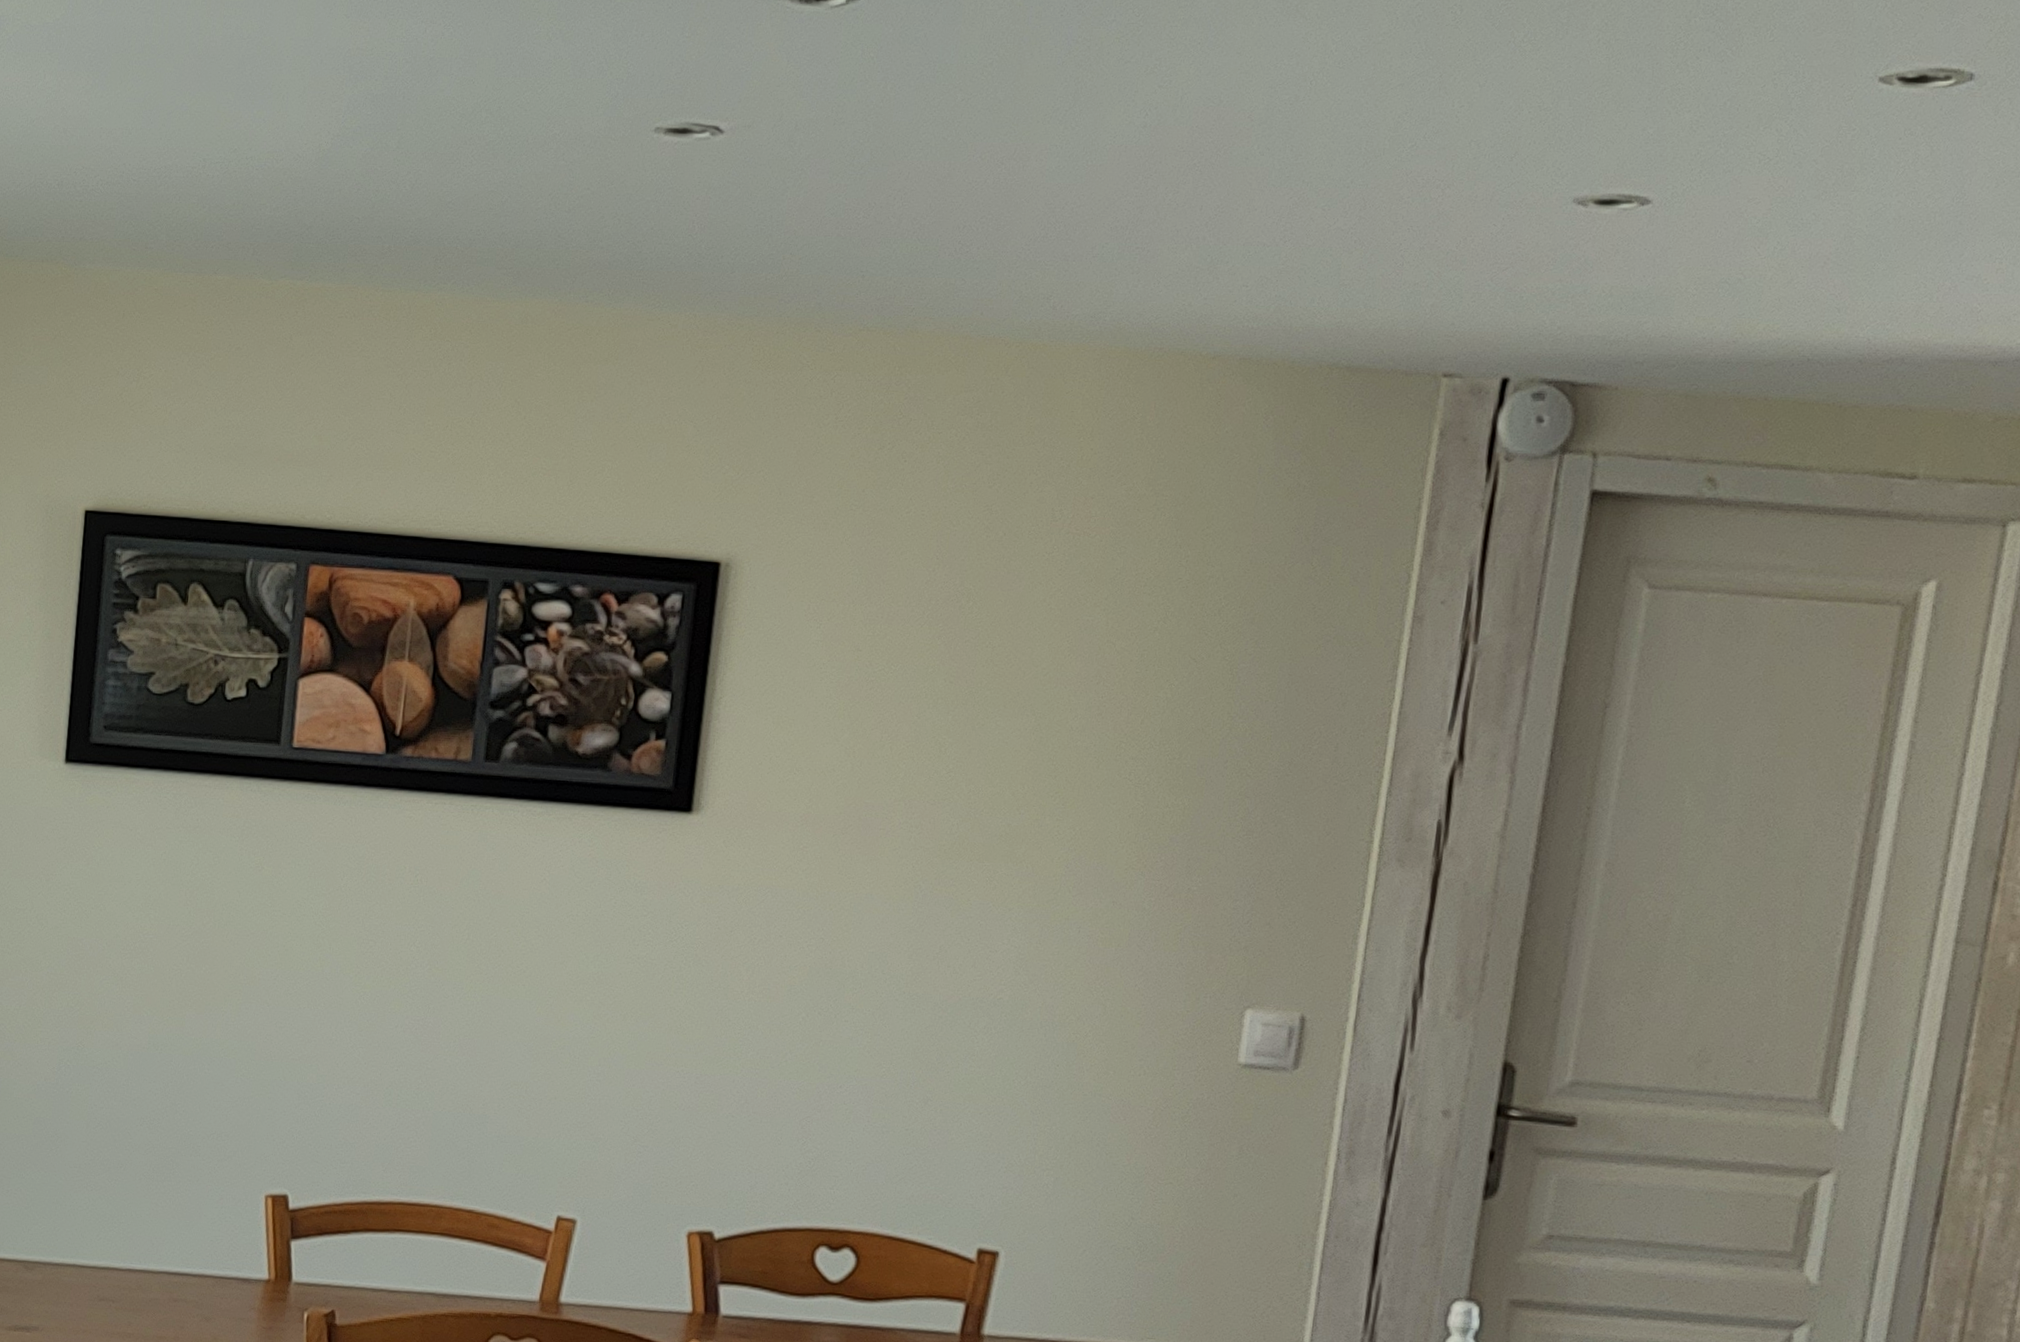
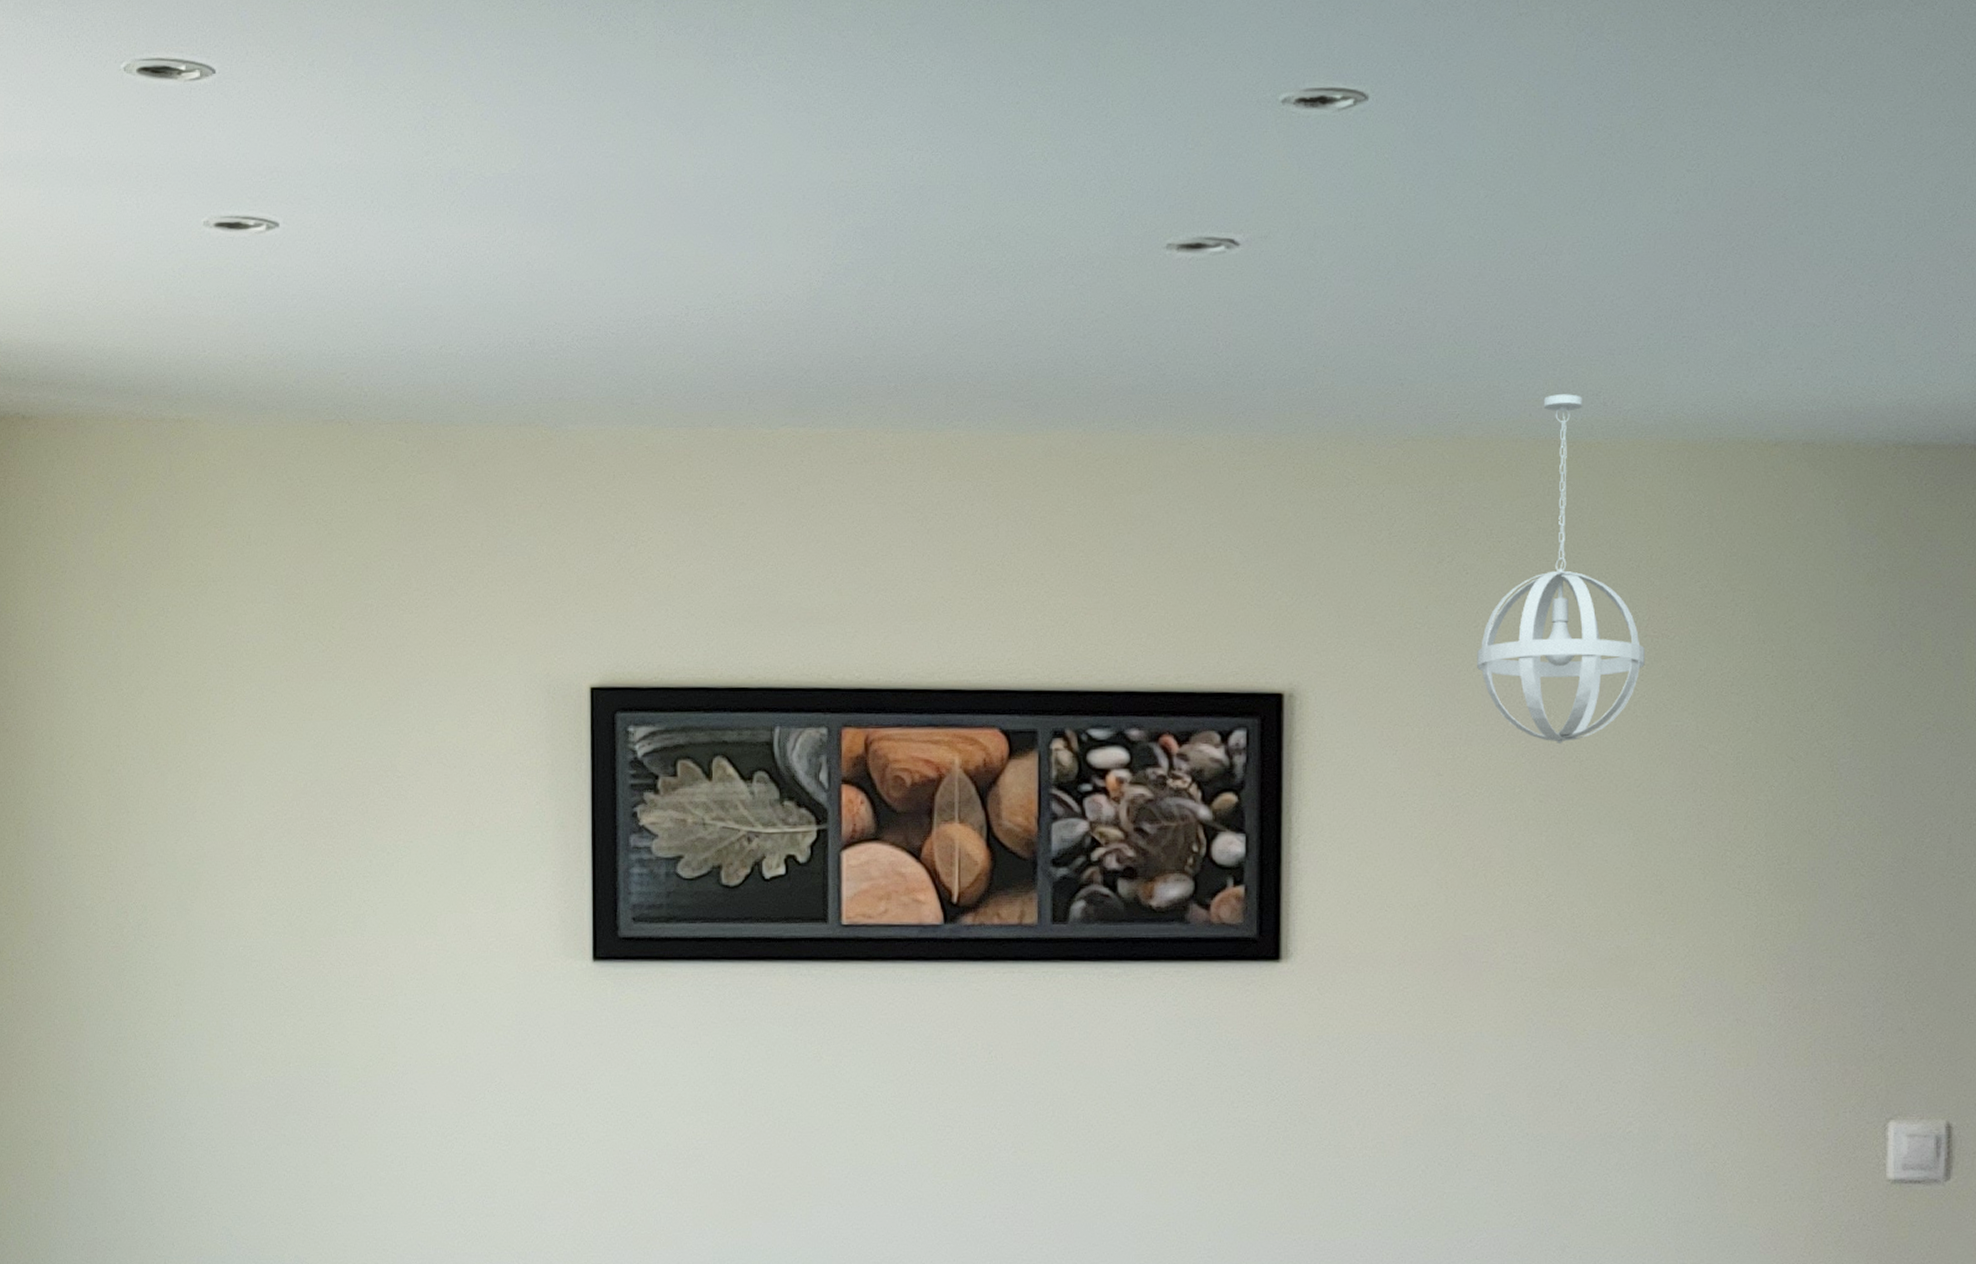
pendant light: none [905,295,1067,629] -> present [1477,394,1646,744]

